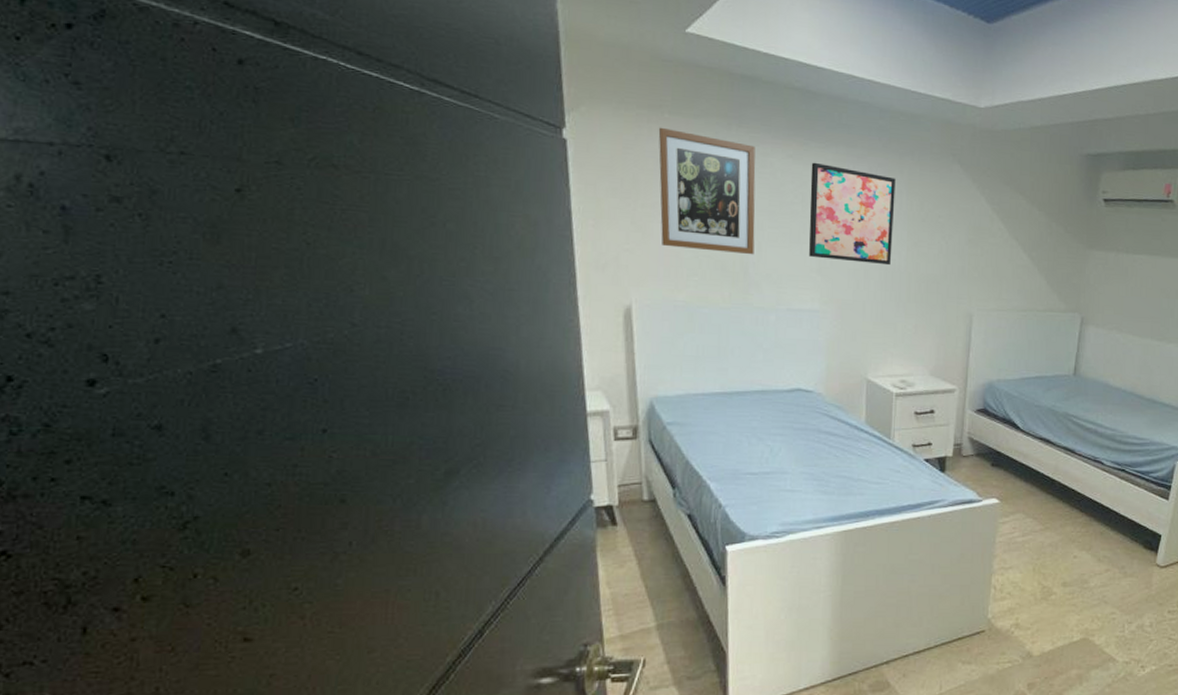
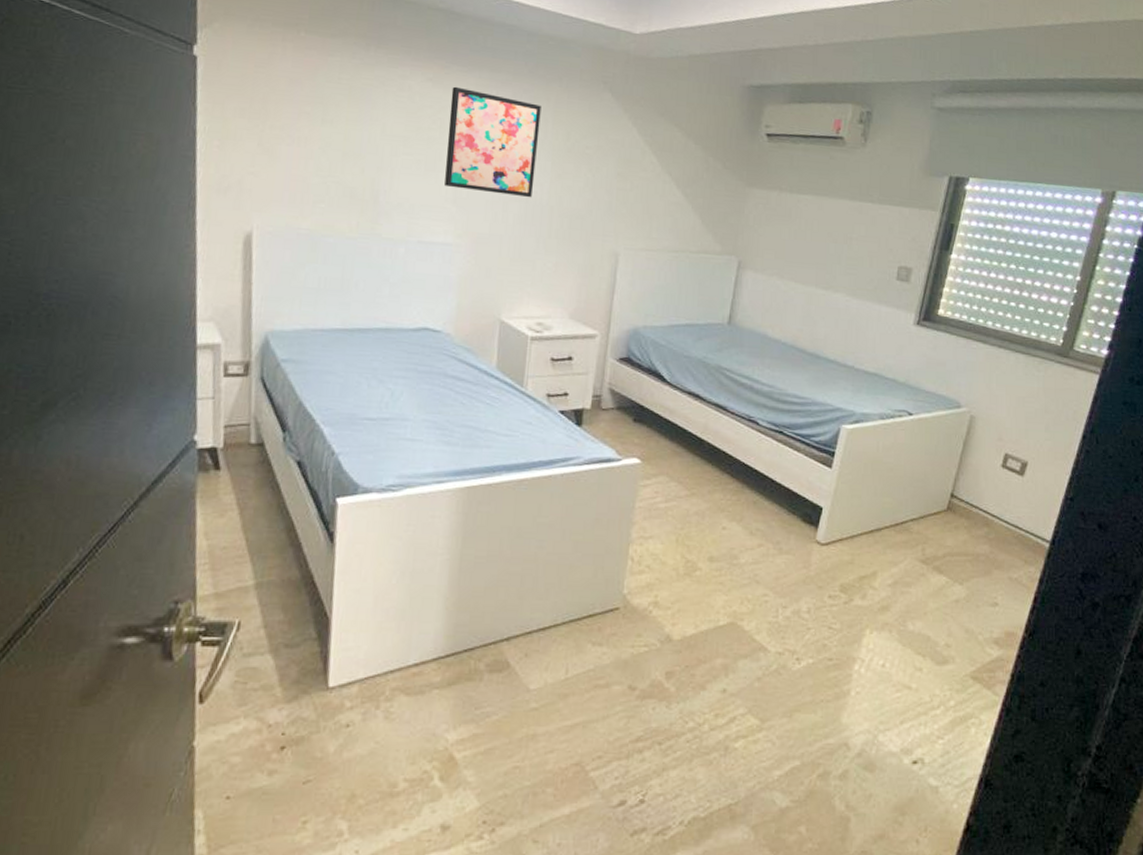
wall art: present [658,127,756,255] -> none [288,46,394,183]

